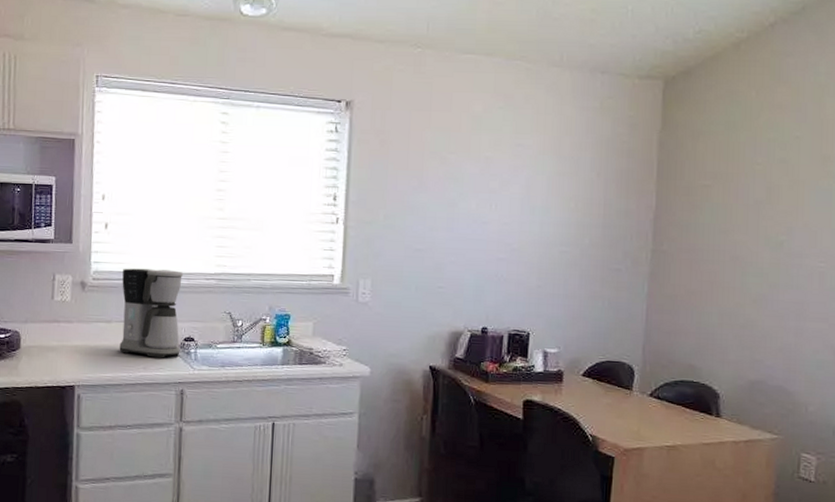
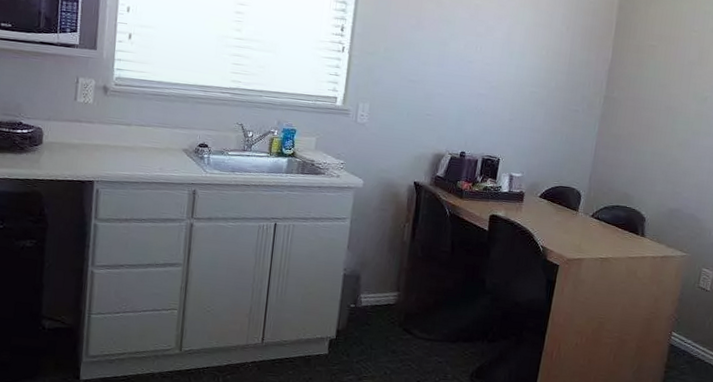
coffee maker: present [119,268,184,358] -> none [137,77,201,161]

